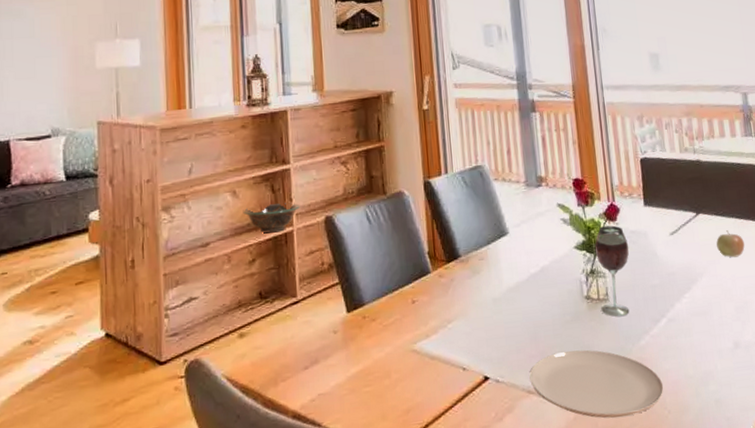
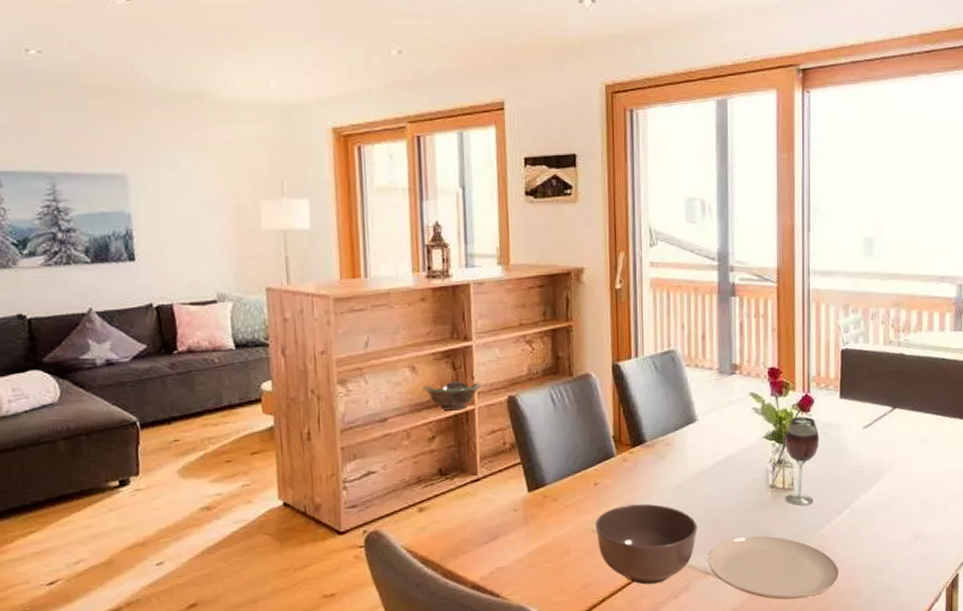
bowl: none [414,320,517,407] -> present [595,503,697,585]
fruit: present [716,230,745,258] -> none [910,426,938,453]

